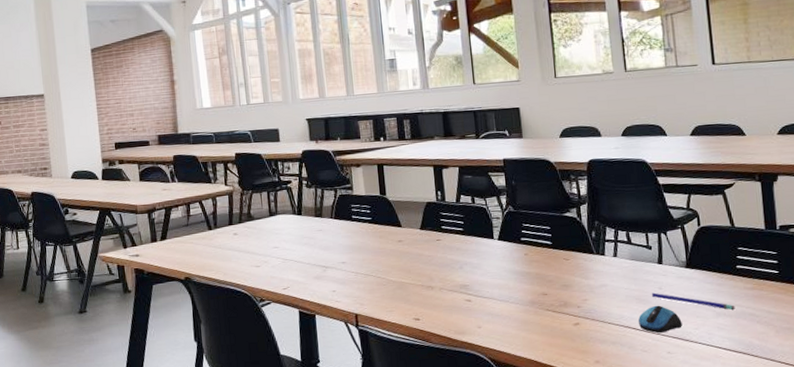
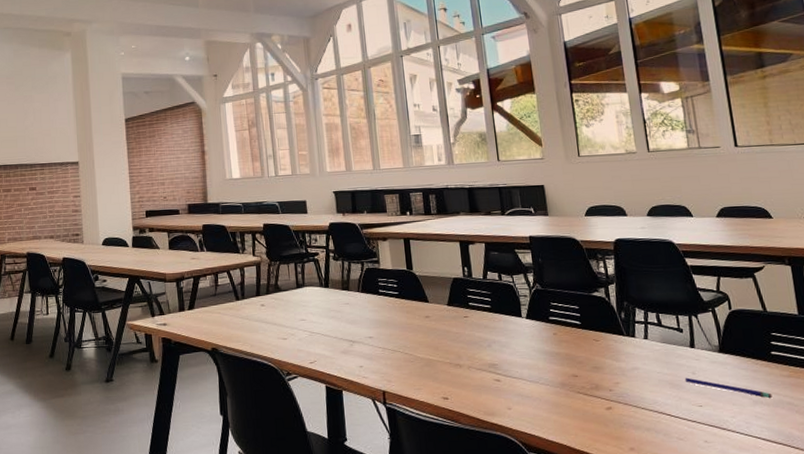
computer mouse: present [638,305,683,333] -> none [673,391,719,421]

